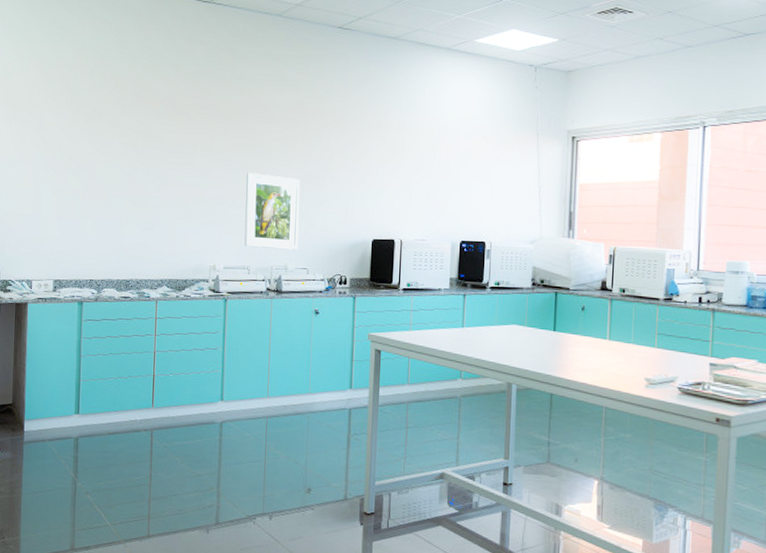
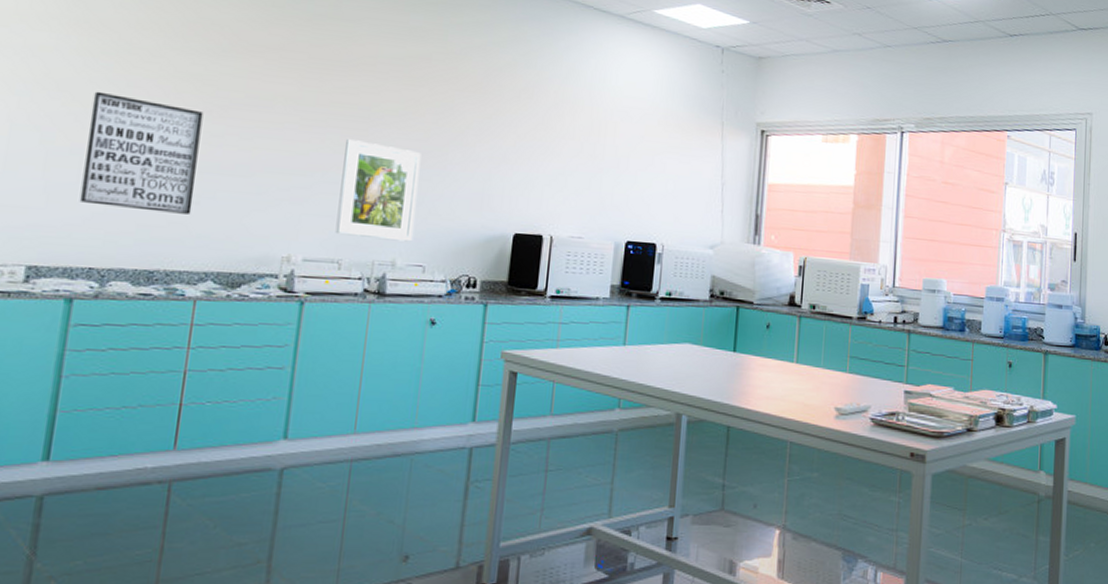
wall art: none [80,151,151,238] -> present [79,91,204,214]

